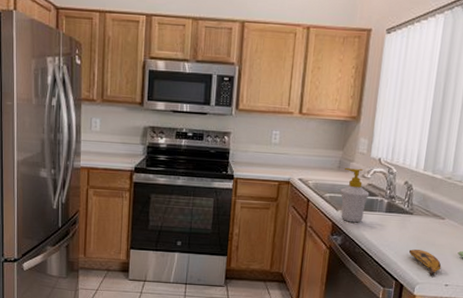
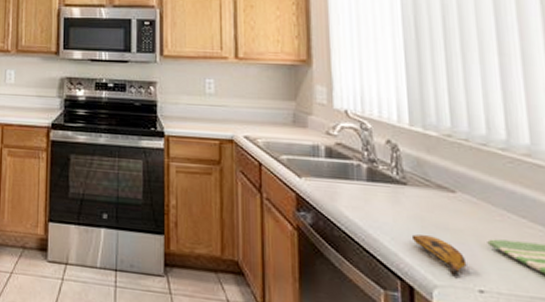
soap bottle: present [340,167,370,223] -> none [300,122,340,195]

